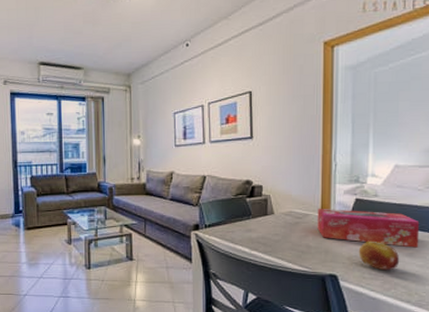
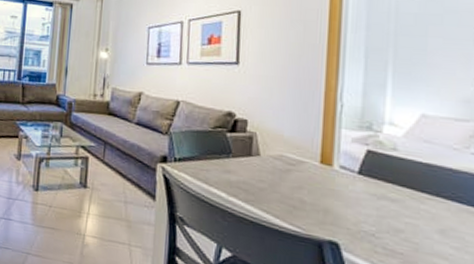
tissue box: present [317,208,420,248] -> none [315,155,455,224]
fruit: present [358,242,400,271] -> none [368,206,427,249]

